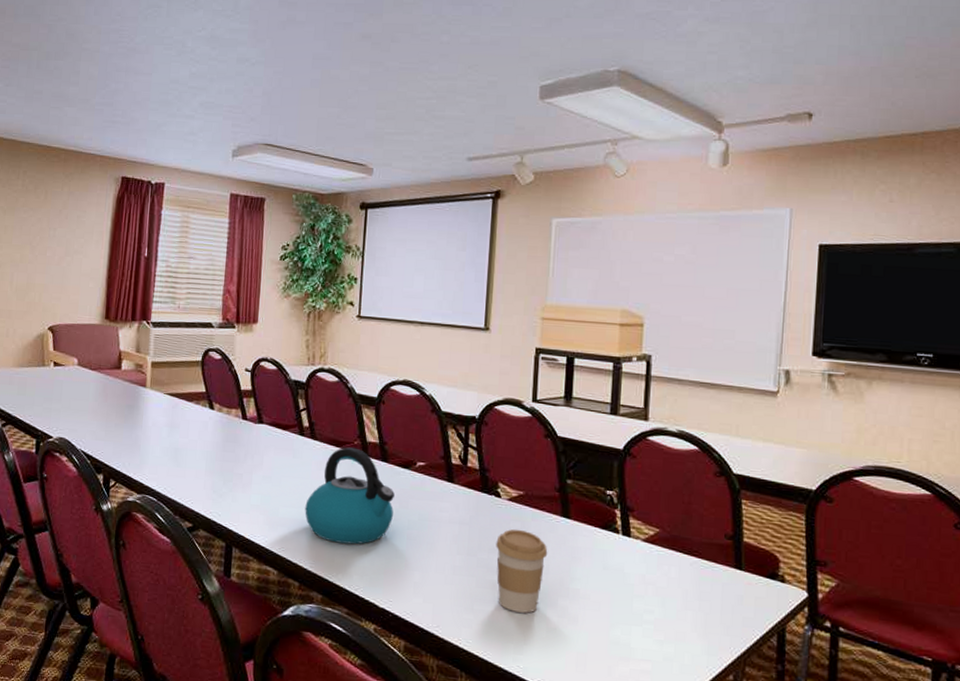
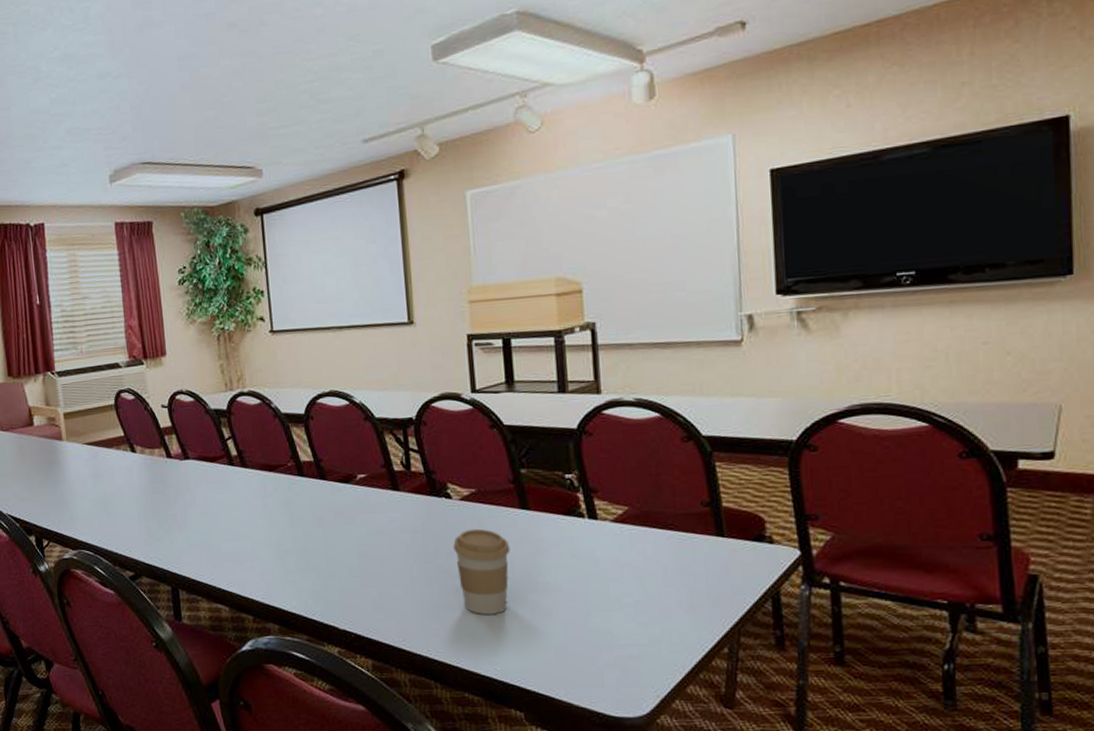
kettle: present [305,447,395,545] -> none [246,469,340,570]

